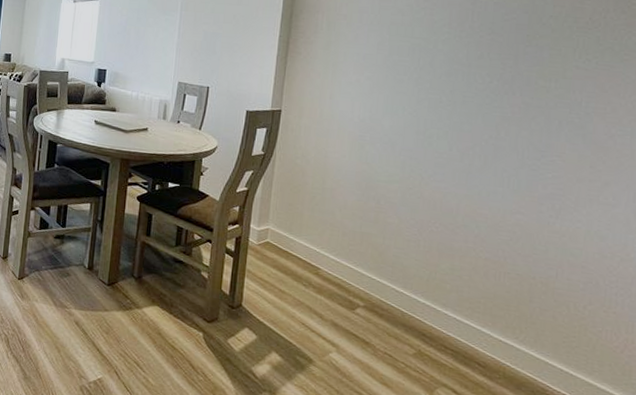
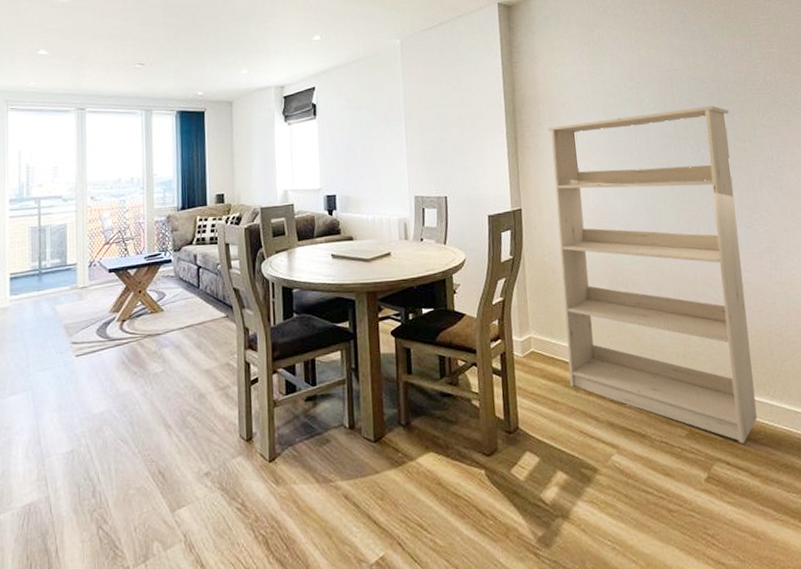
bookcase: none [299,36,538,377] -> present [548,105,758,444]

